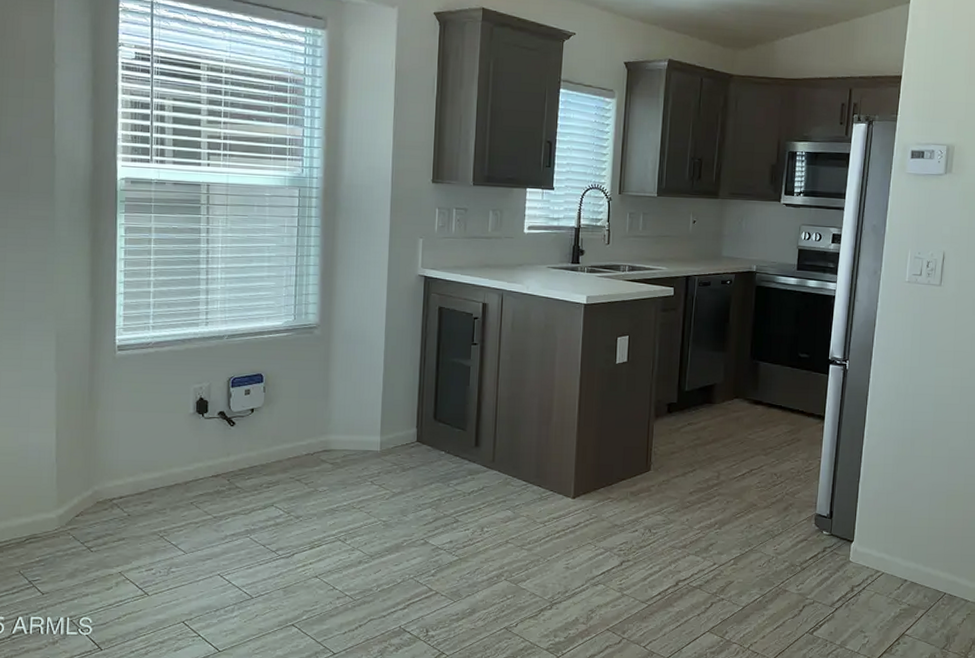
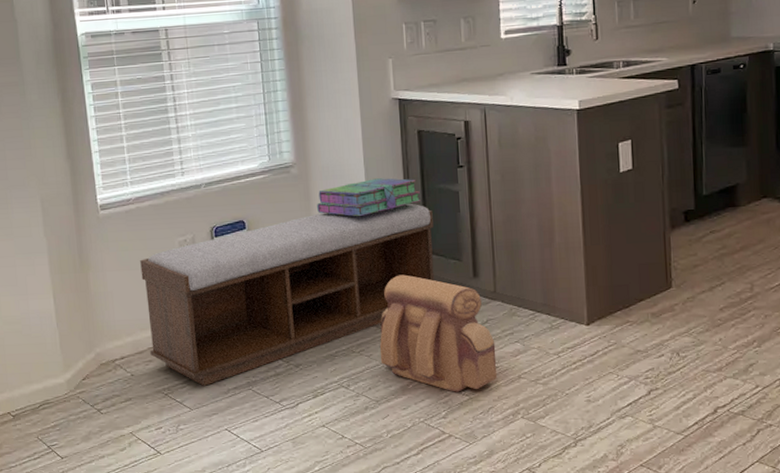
bench: none [150,373,444,531] -> present [140,203,435,386]
stack of books: none [335,347,435,381] -> present [317,178,422,217]
backpack: none [379,438,488,552] -> present [379,274,497,392]

